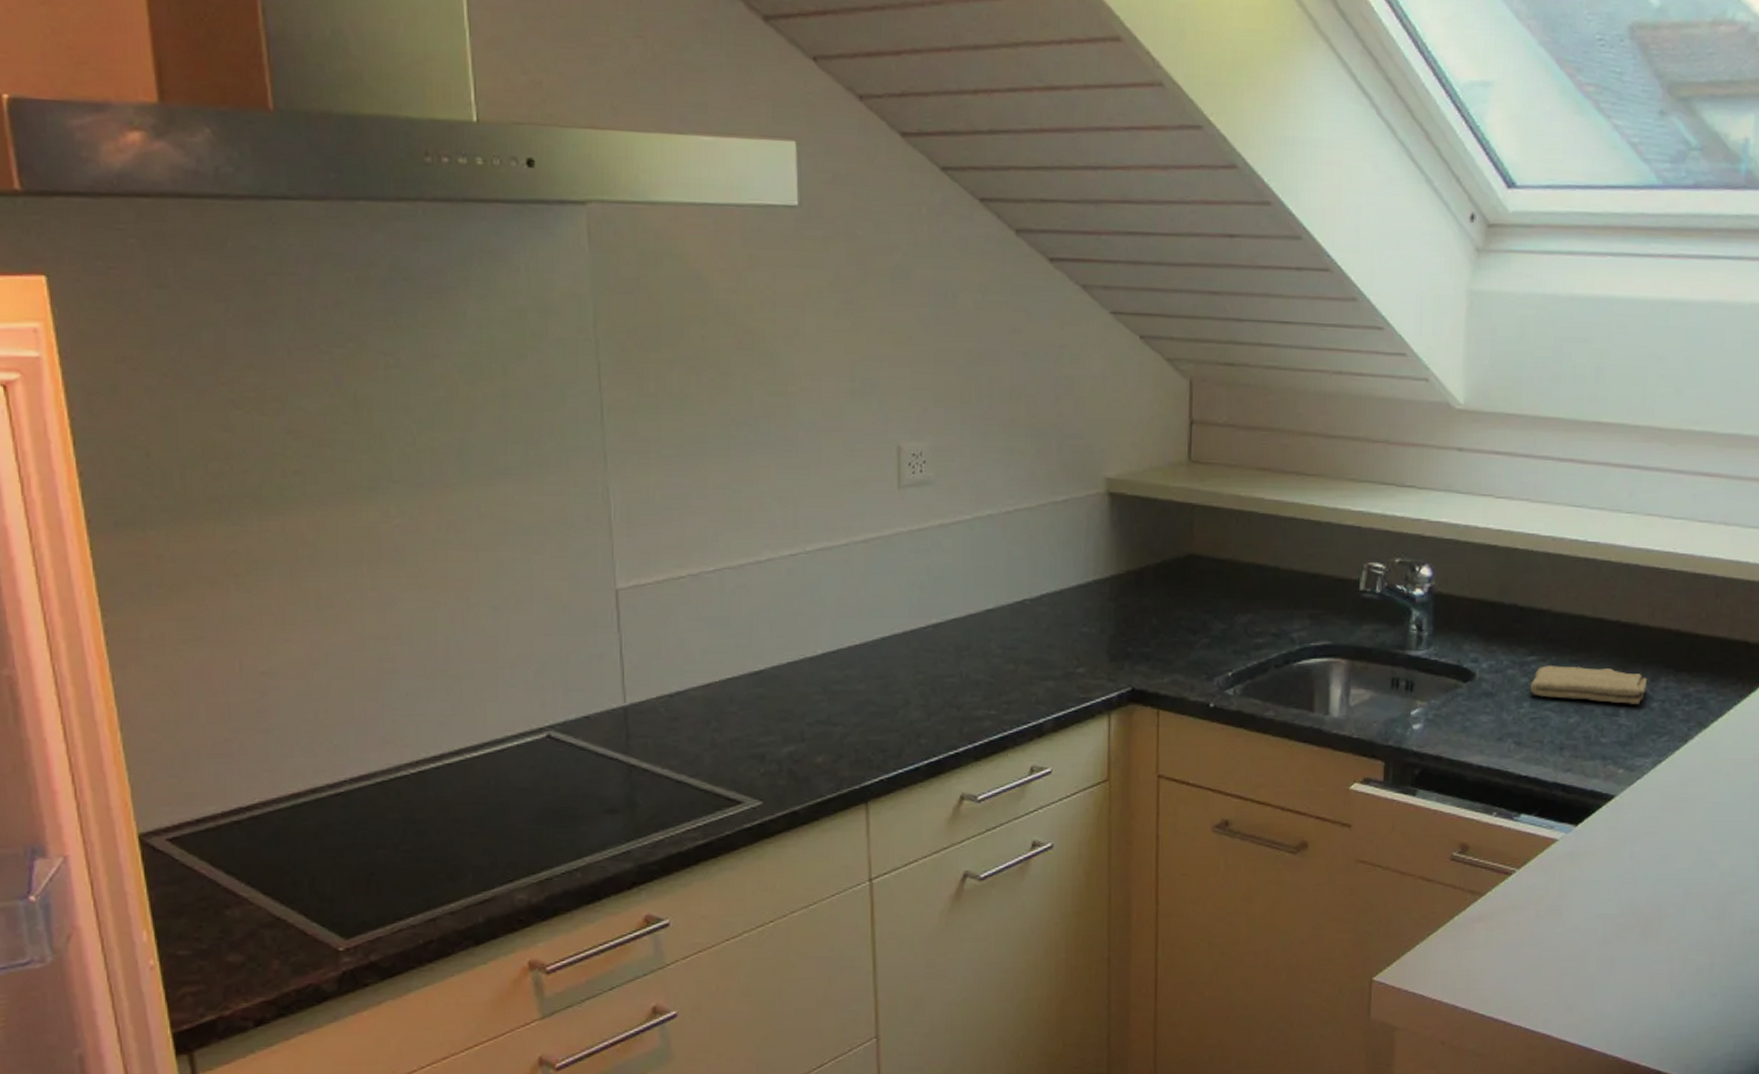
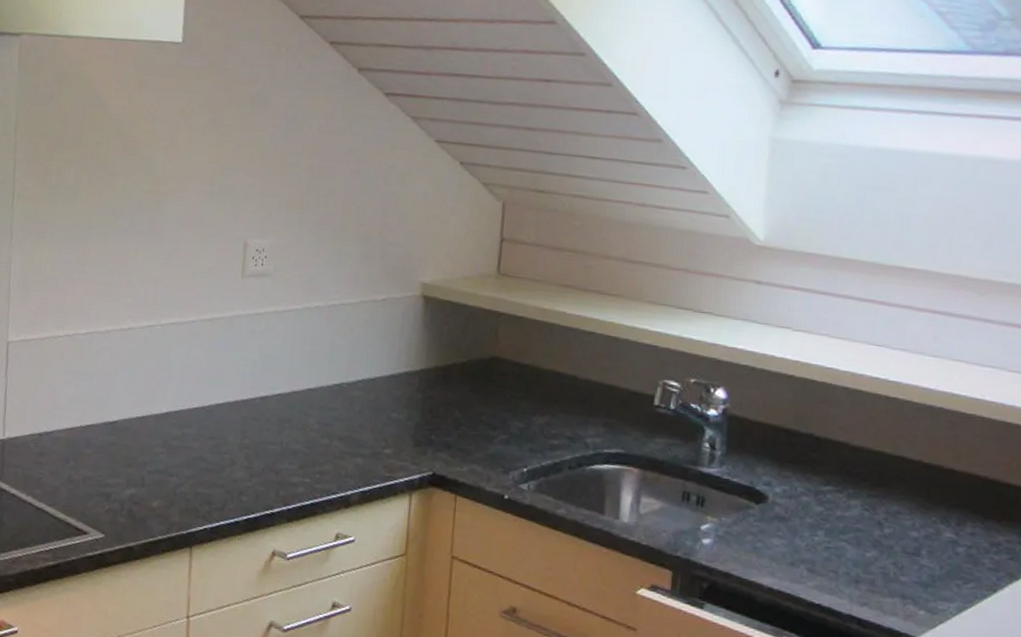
washcloth: present [1529,664,1648,704] -> none [824,496,953,547]

